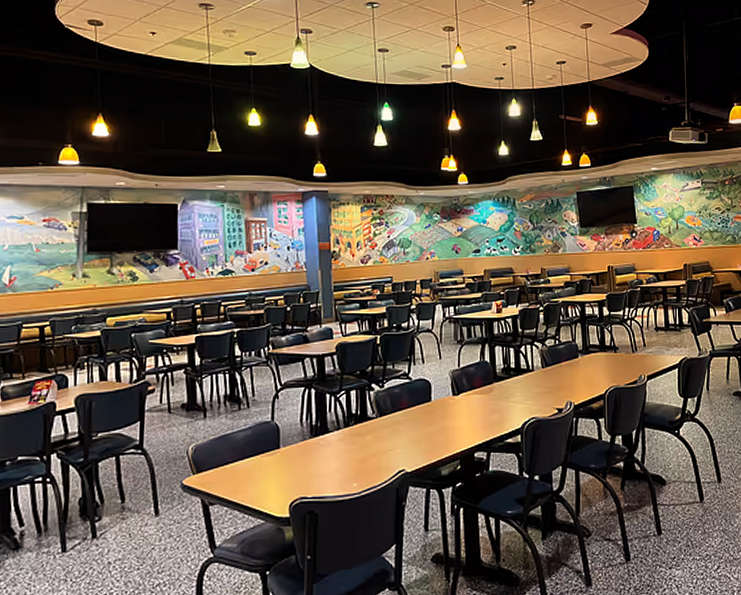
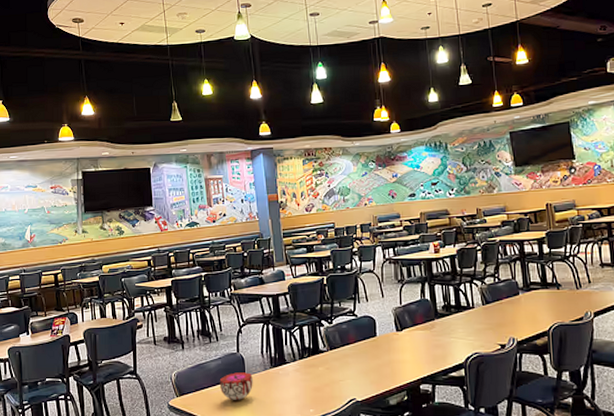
decorative bowl: none [247,443,289,476] -> present [219,372,253,400]

